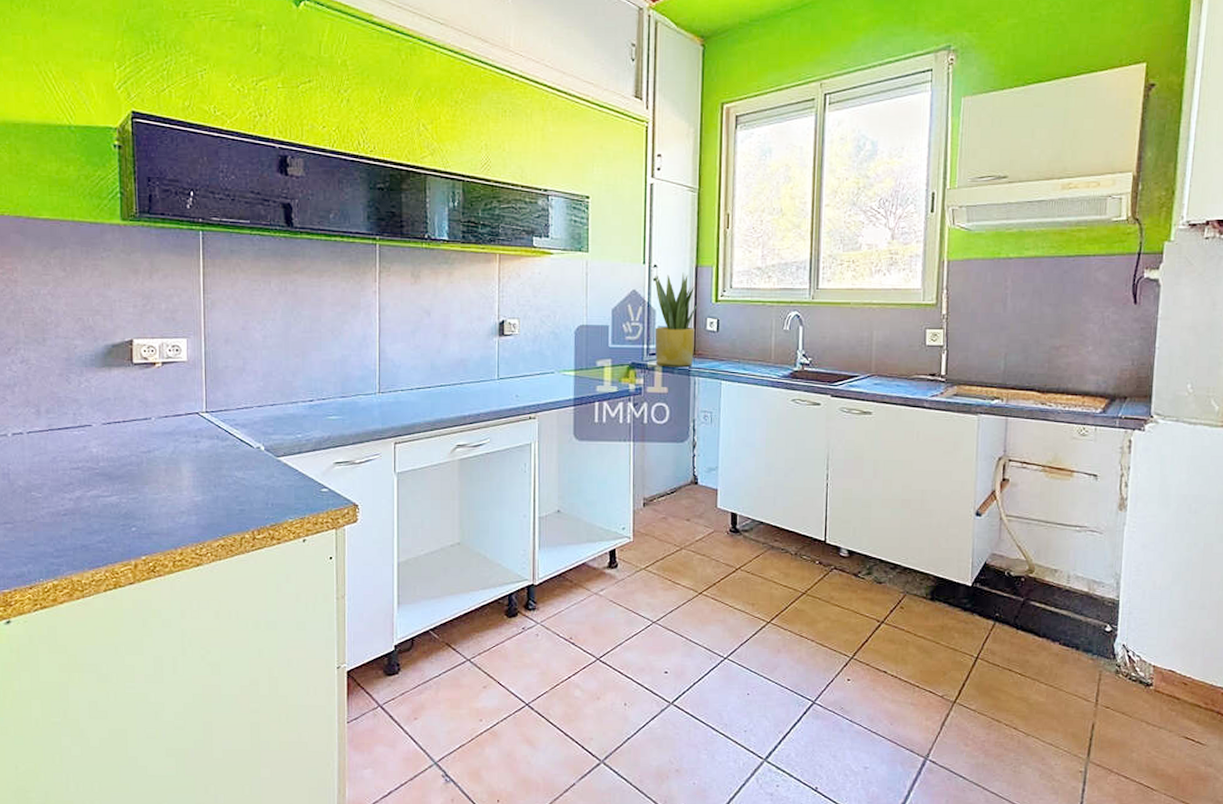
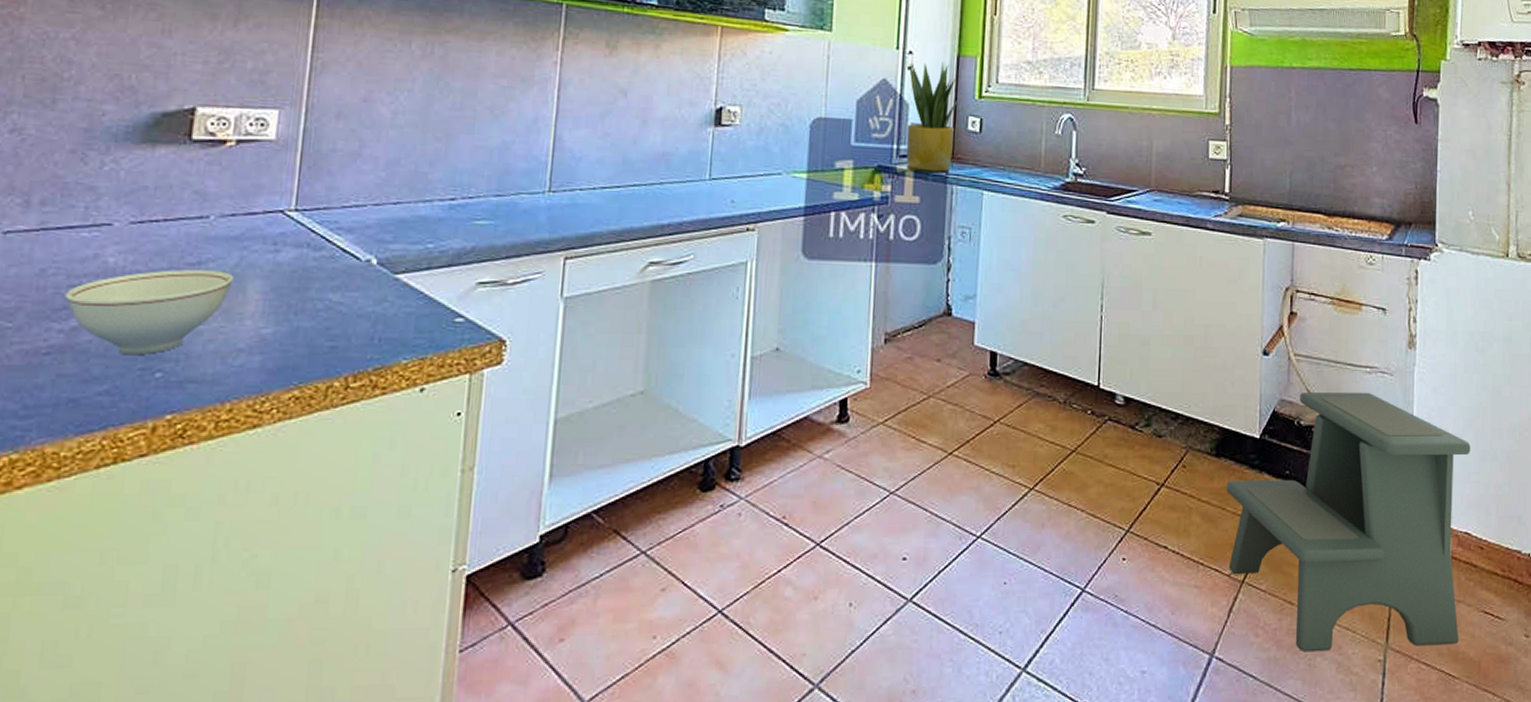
bowl: none [70,456,173,516] -> present [65,269,235,356]
step stool: none [940,547,1179,763] -> present [1226,391,1471,653]

